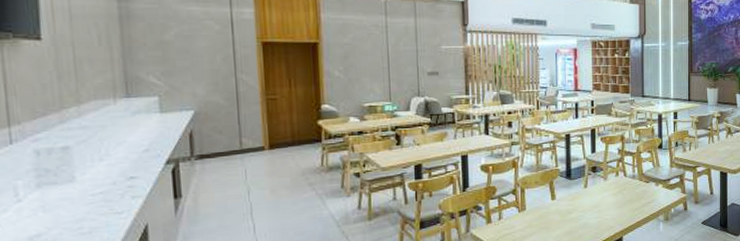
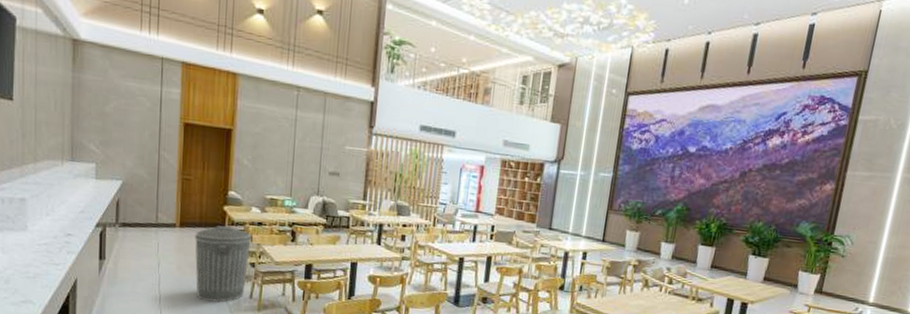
trash can: none [288,140,353,221] -> present [195,225,251,302]

